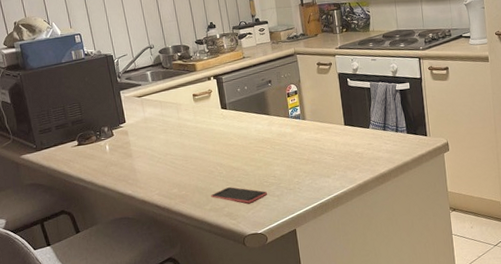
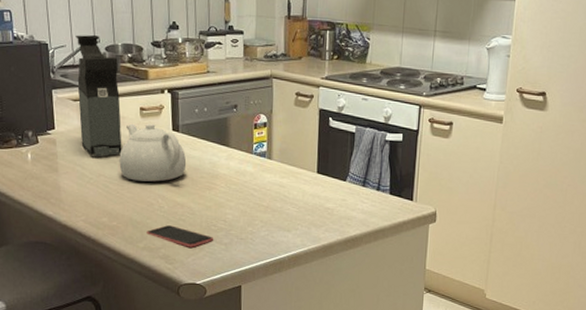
coffee maker: none [134,42,183,140] -> present [76,35,122,157]
teapot: none [180,105,237,155] -> present [119,123,187,182]

